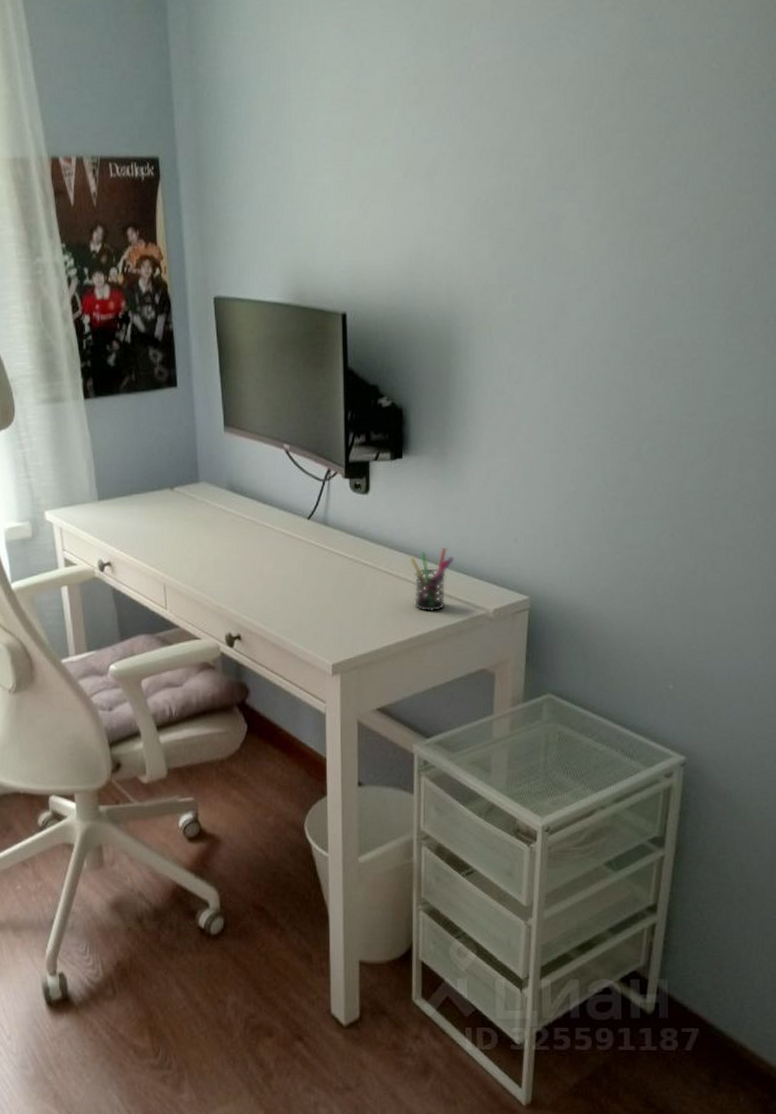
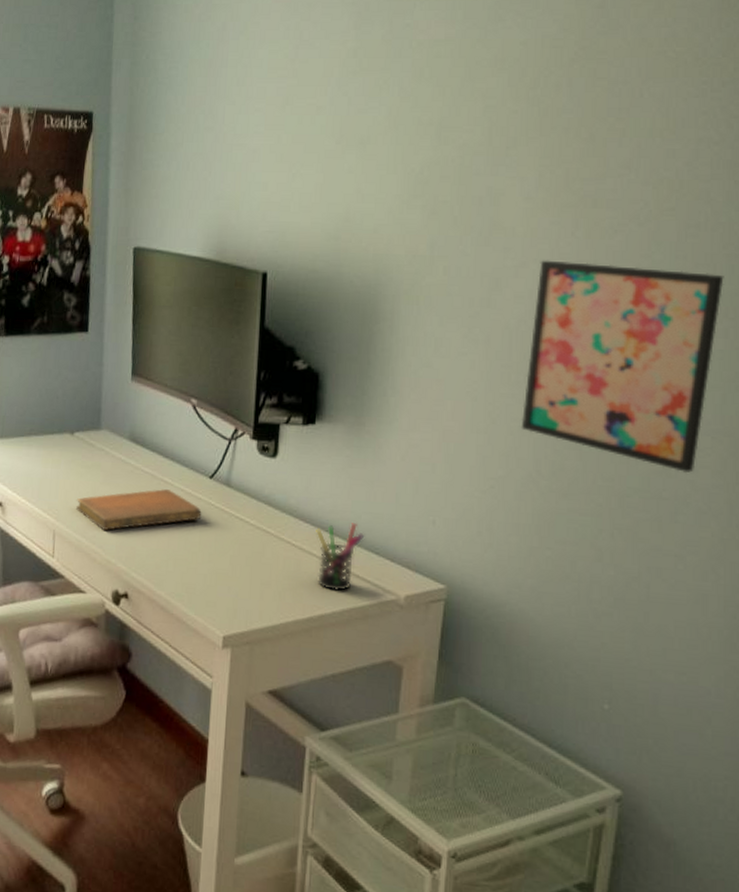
notebook: none [182,534,303,578] -> present [75,489,202,531]
wall art: none [589,281,765,473] -> present [521,260,724,474]

